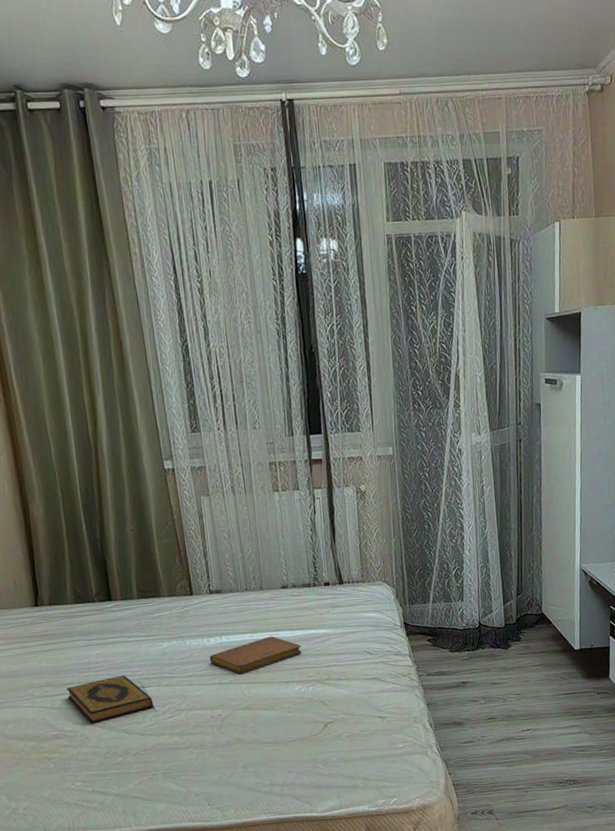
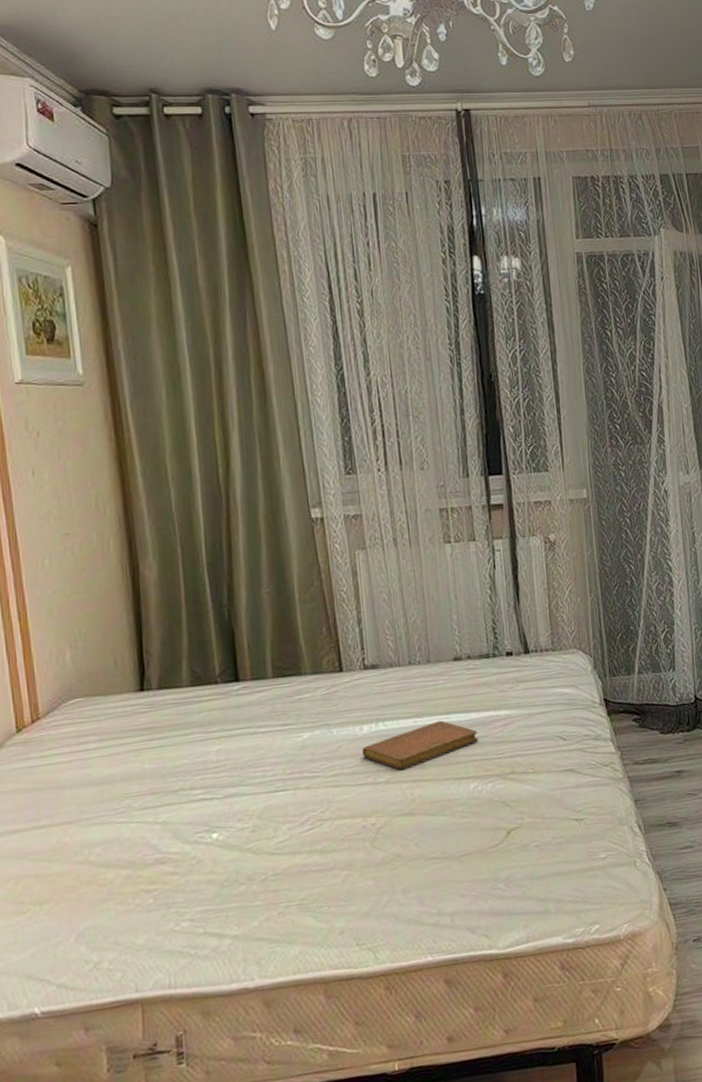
hardback book: present [66,675,154,723] -> none [176,776,289,842]

